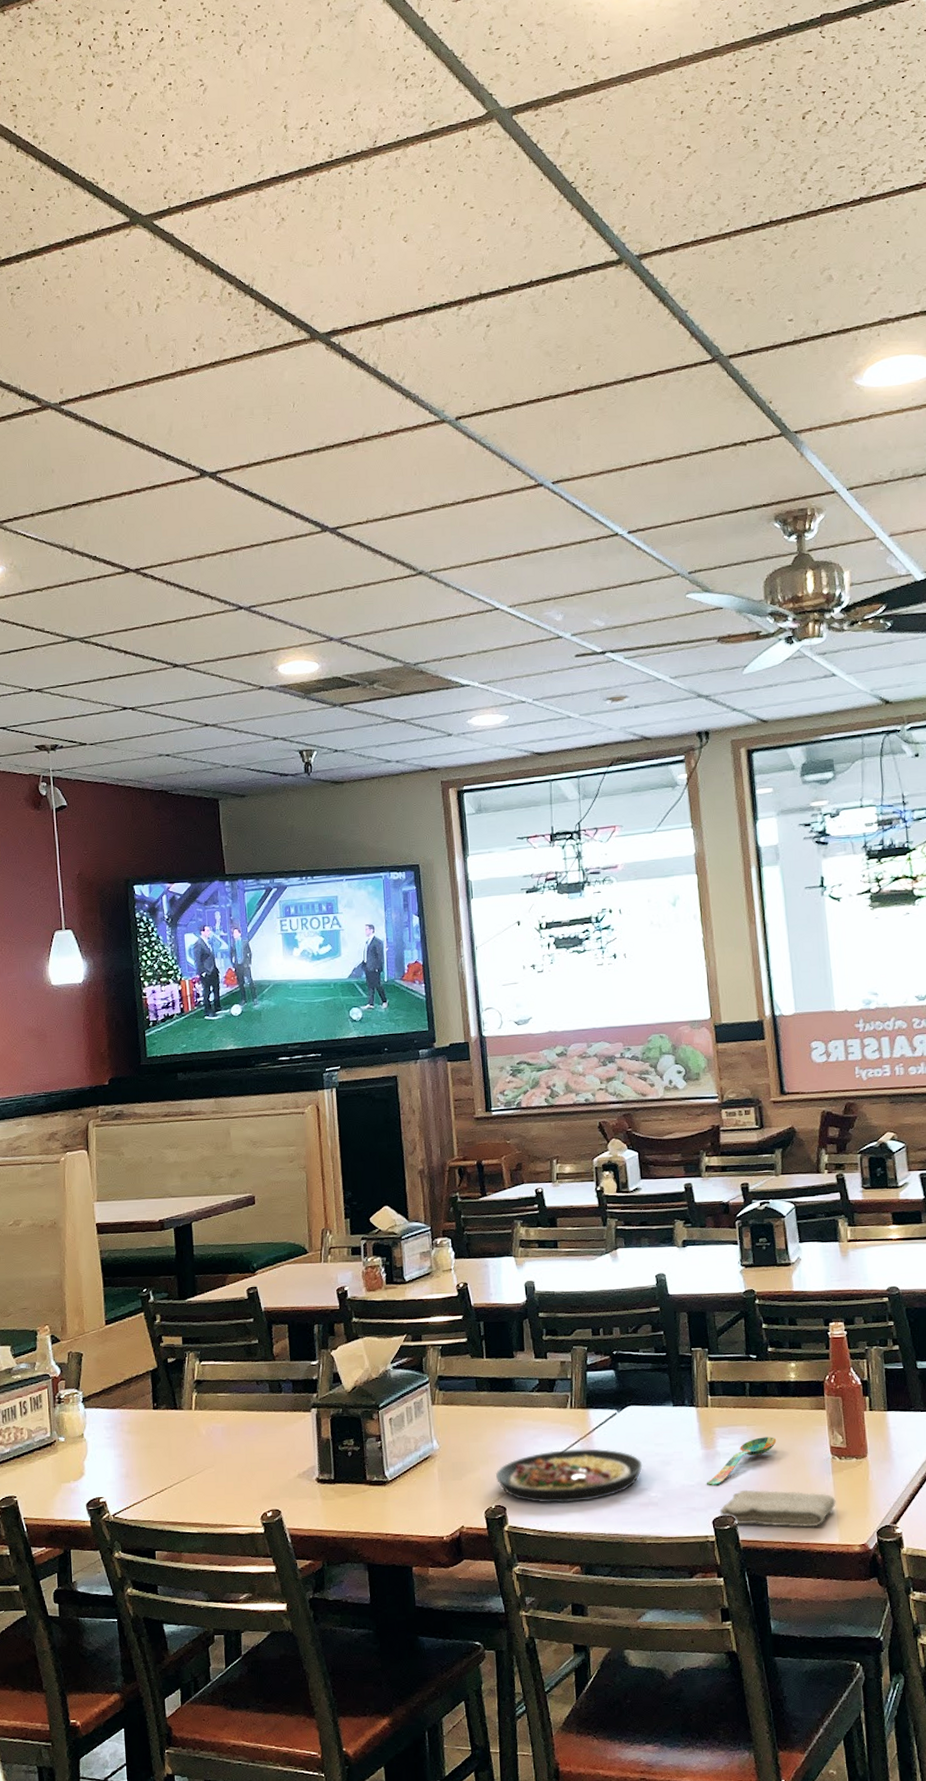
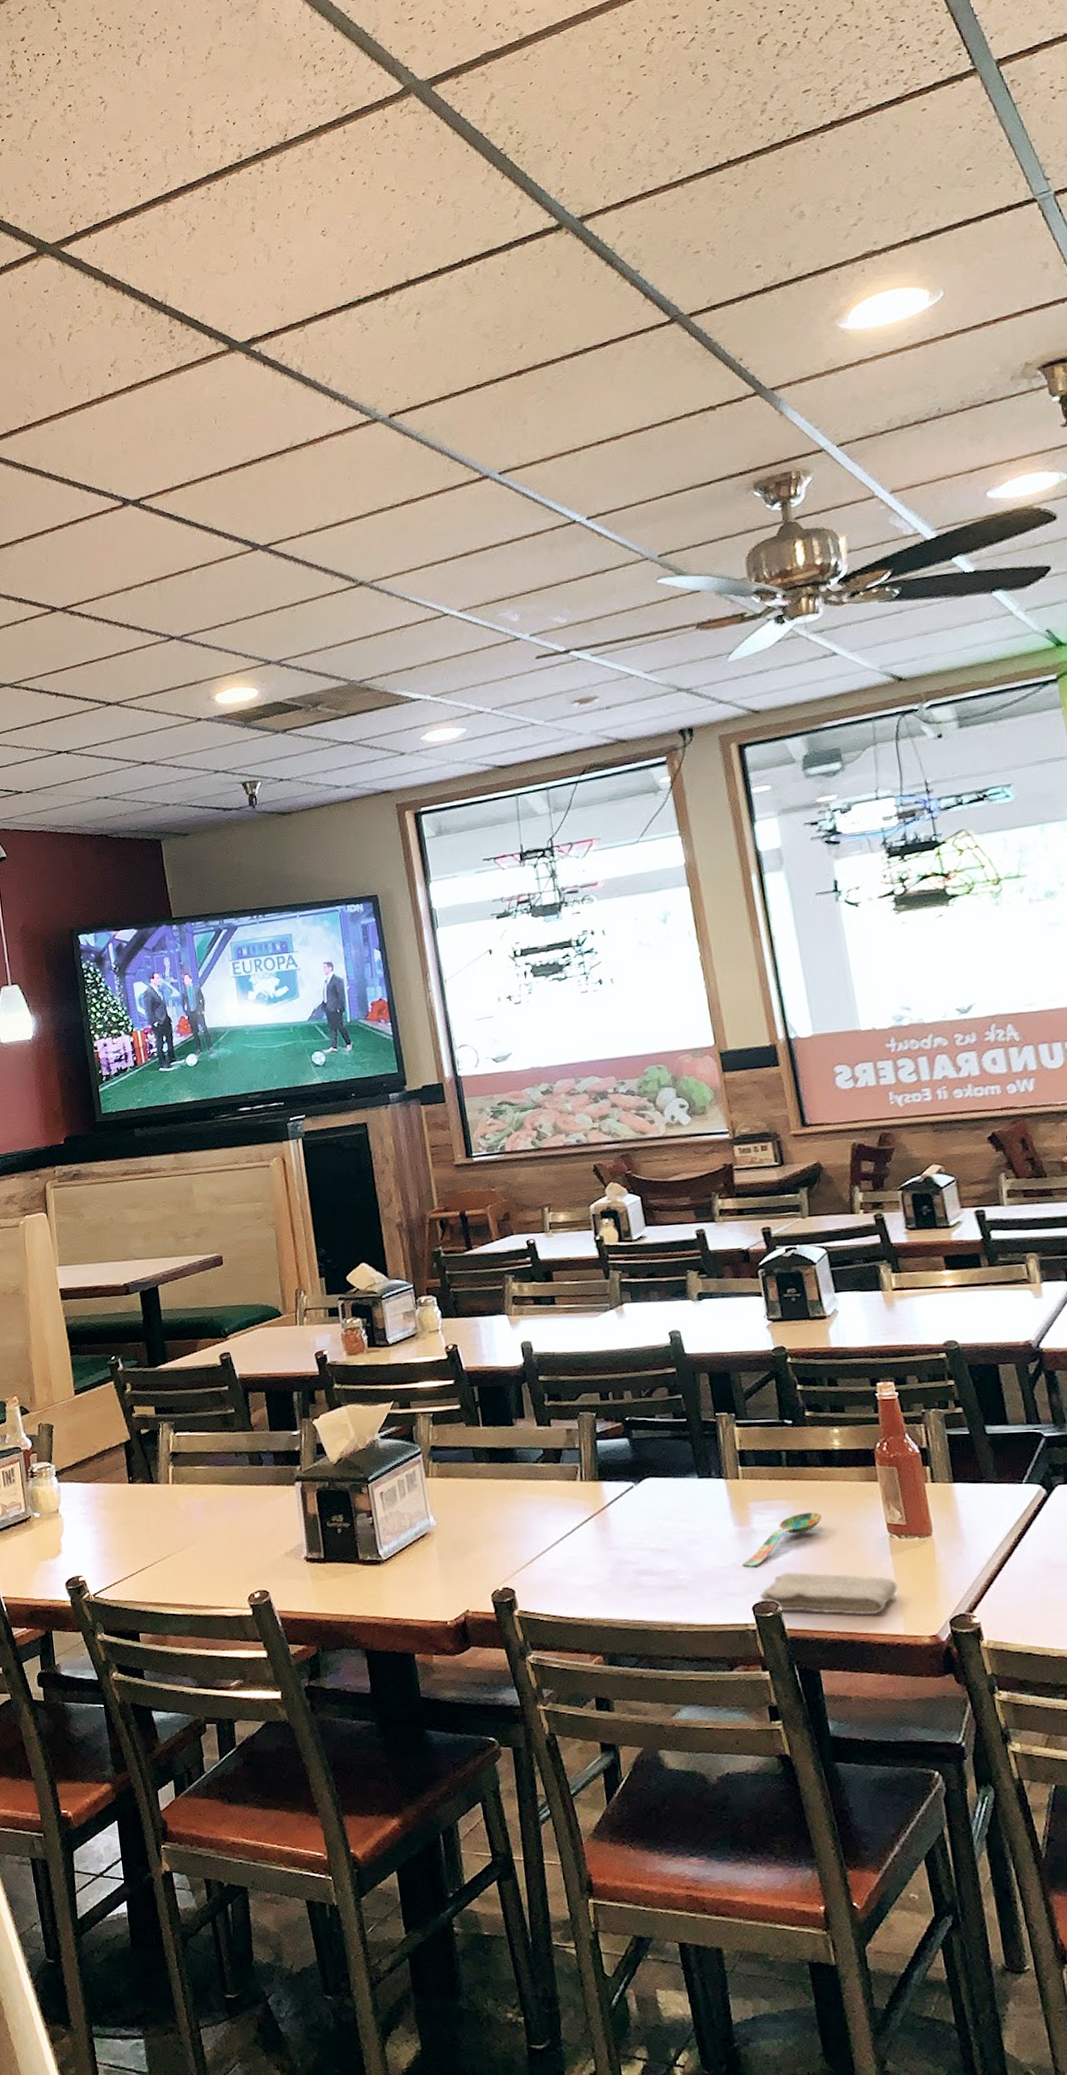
plate: present [495,1448,643,1504] -> none [500,1525,667,1586]

